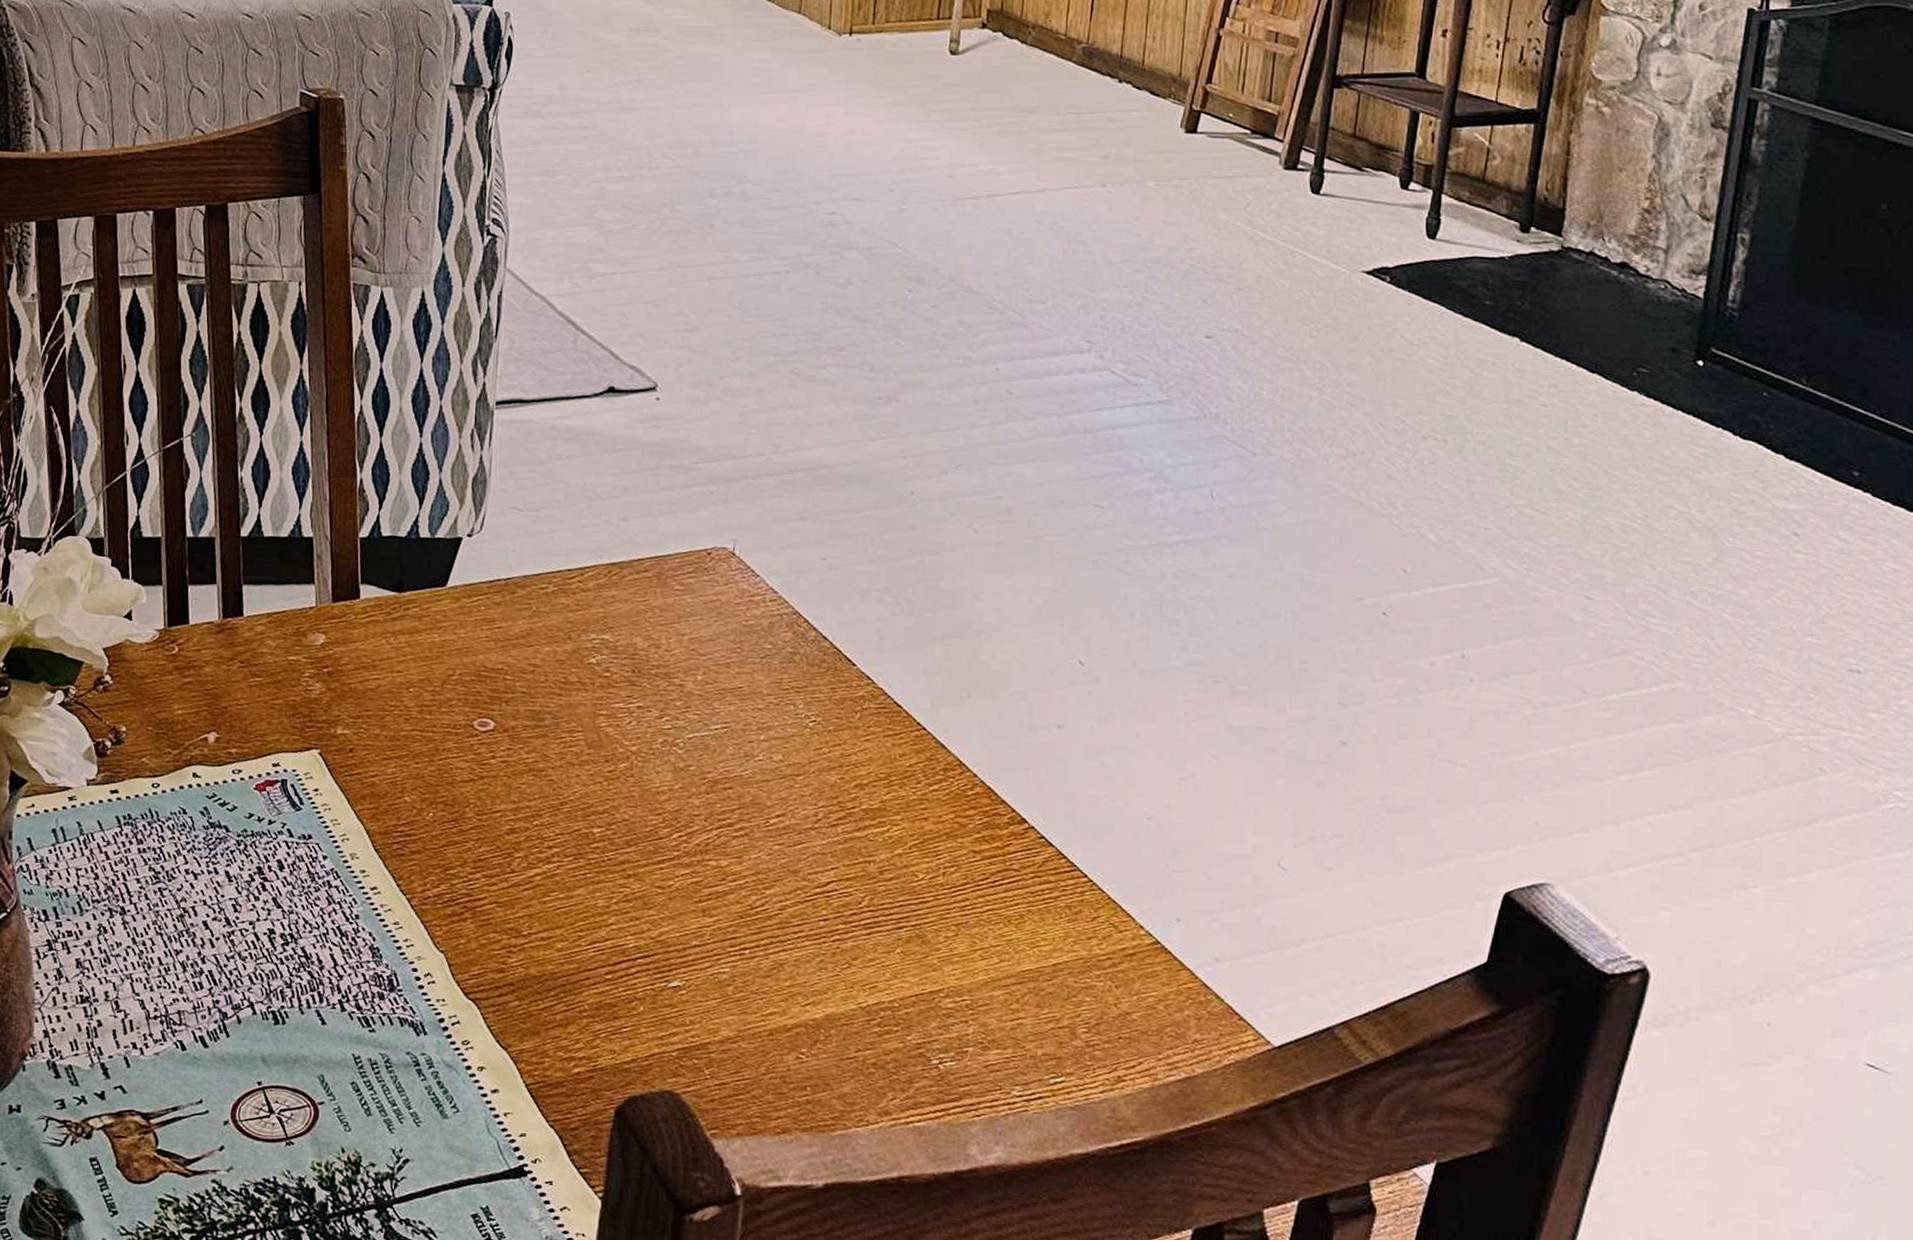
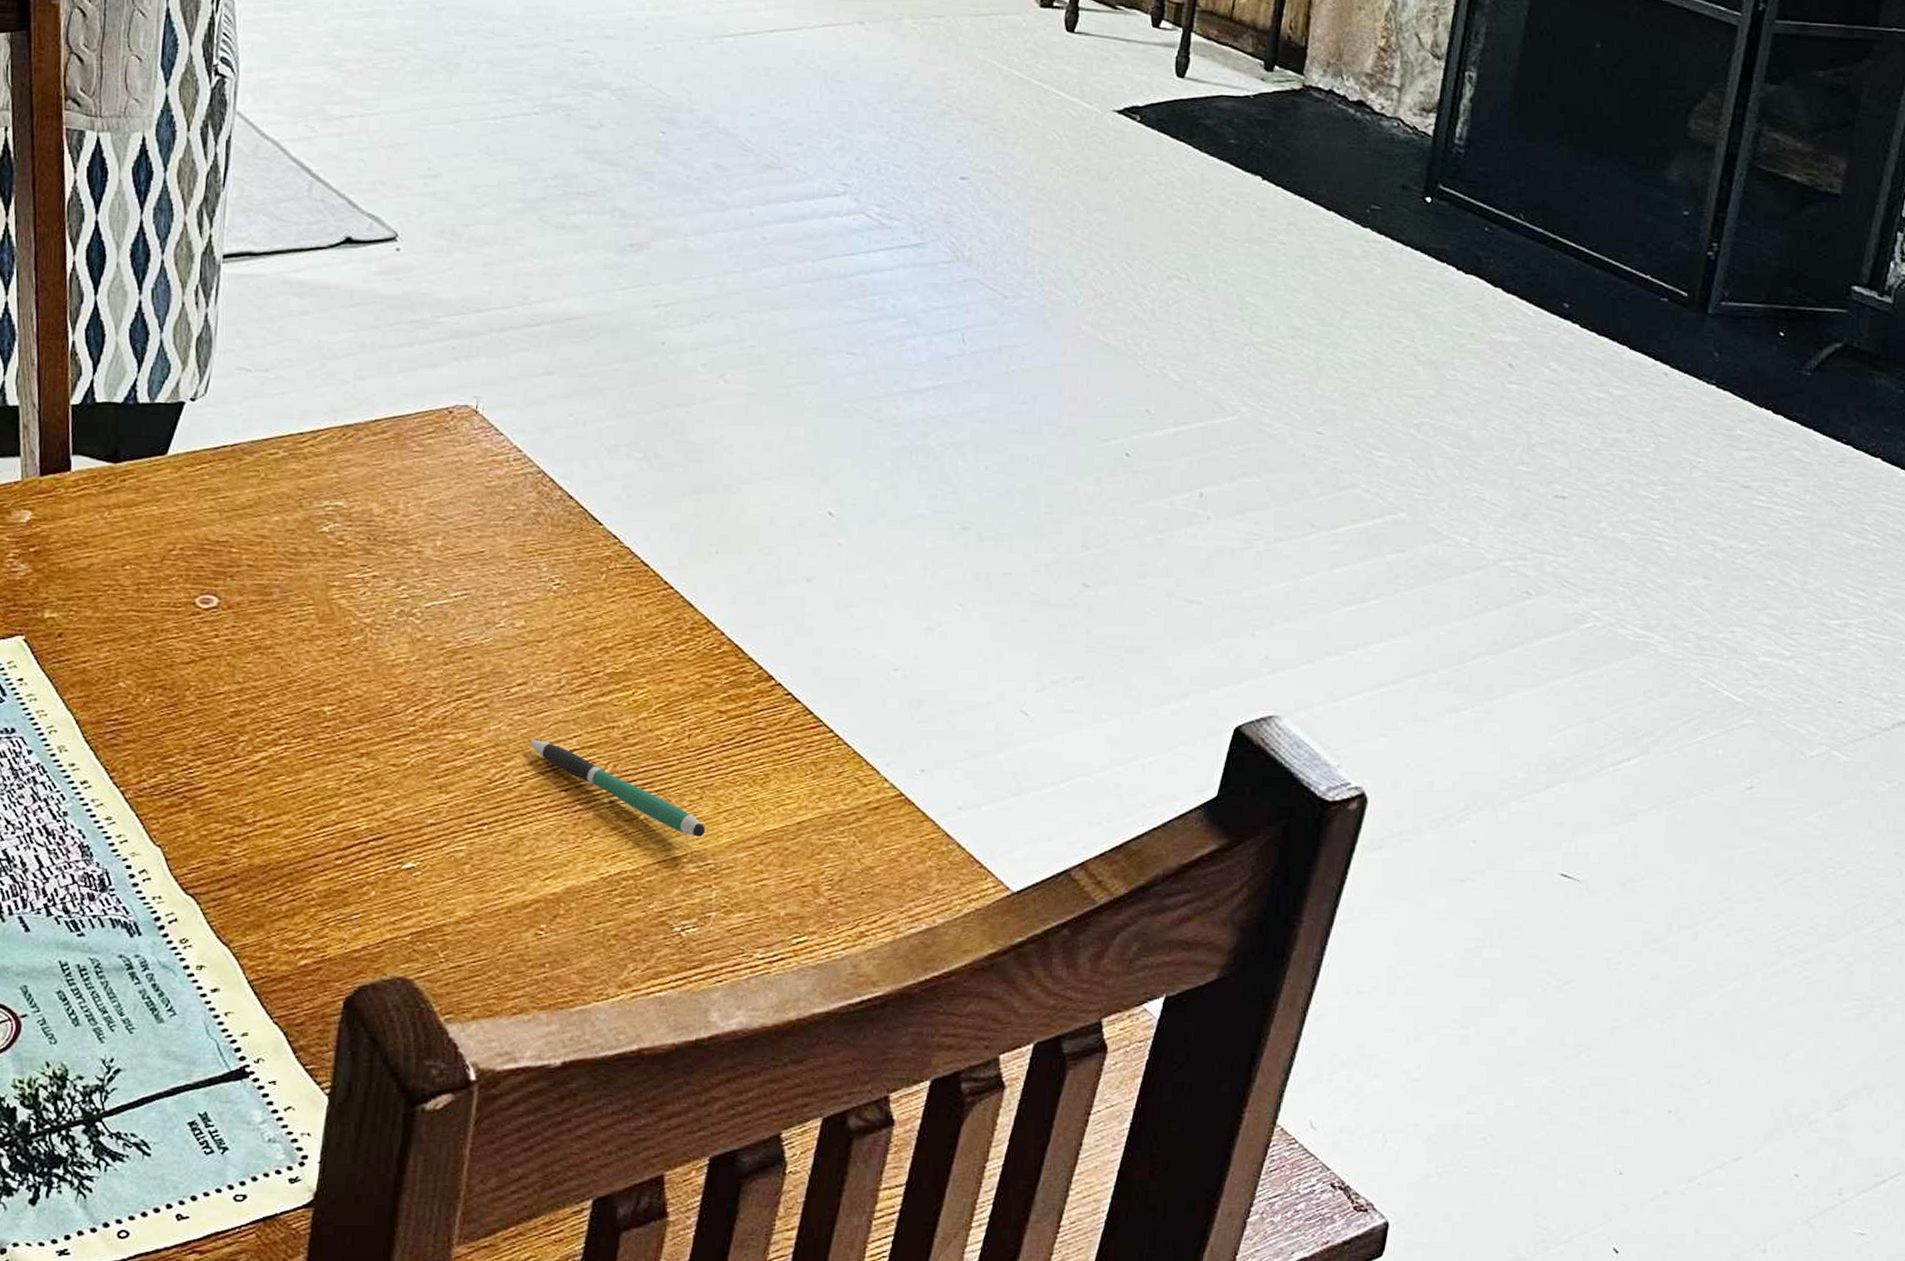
pen: none [789,870,961,973] -> present [530,740,705,837]

